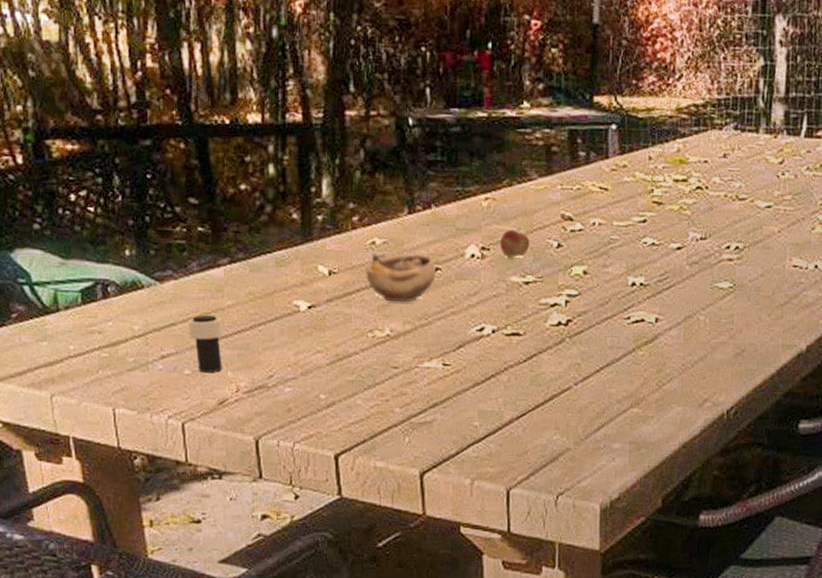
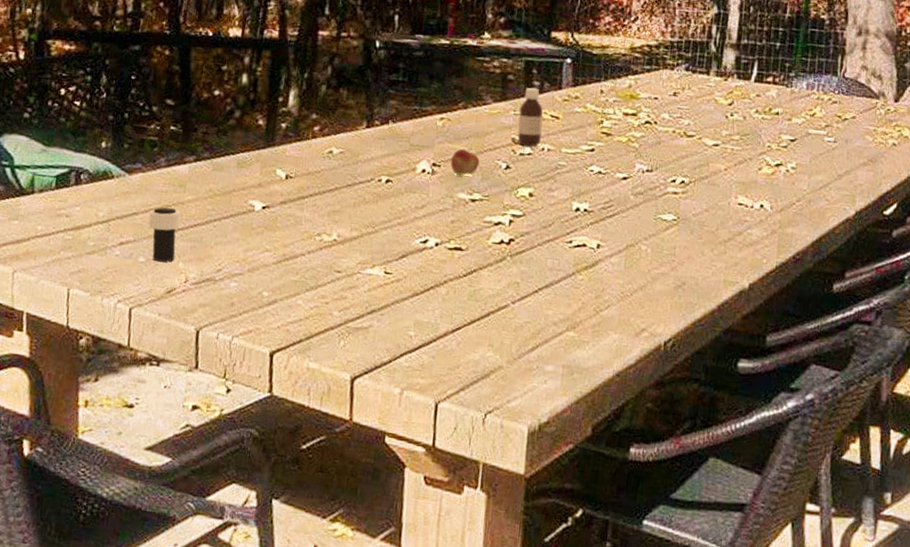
bowl: present [365,253,436,302] -> none [320,161,388,210]
bottle: none [566,158,592,222] -> present [517,87,543,147]

